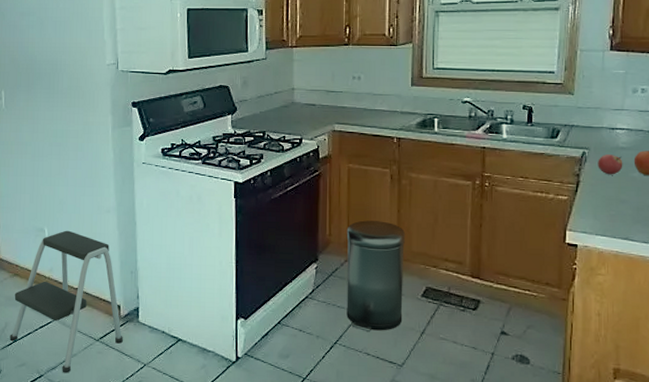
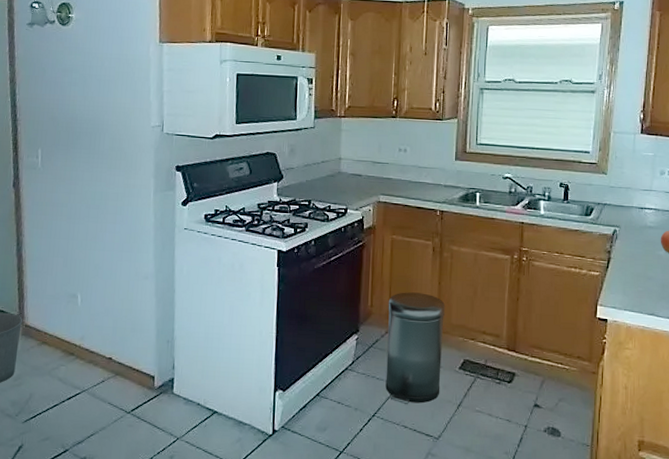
step stool: present [9,230,123,373] -> none [33,296,156,448]
fruit: present [598,154,623,175] -> none [627,233,651,253]

